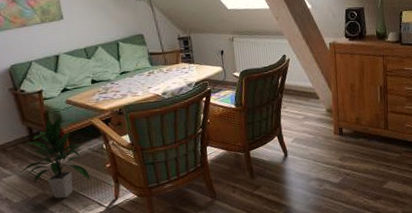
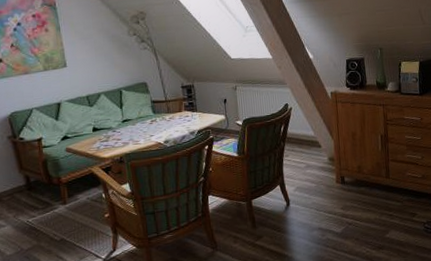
indoor plant: present [21,114,91,199] -> none [16,162,88,250]

